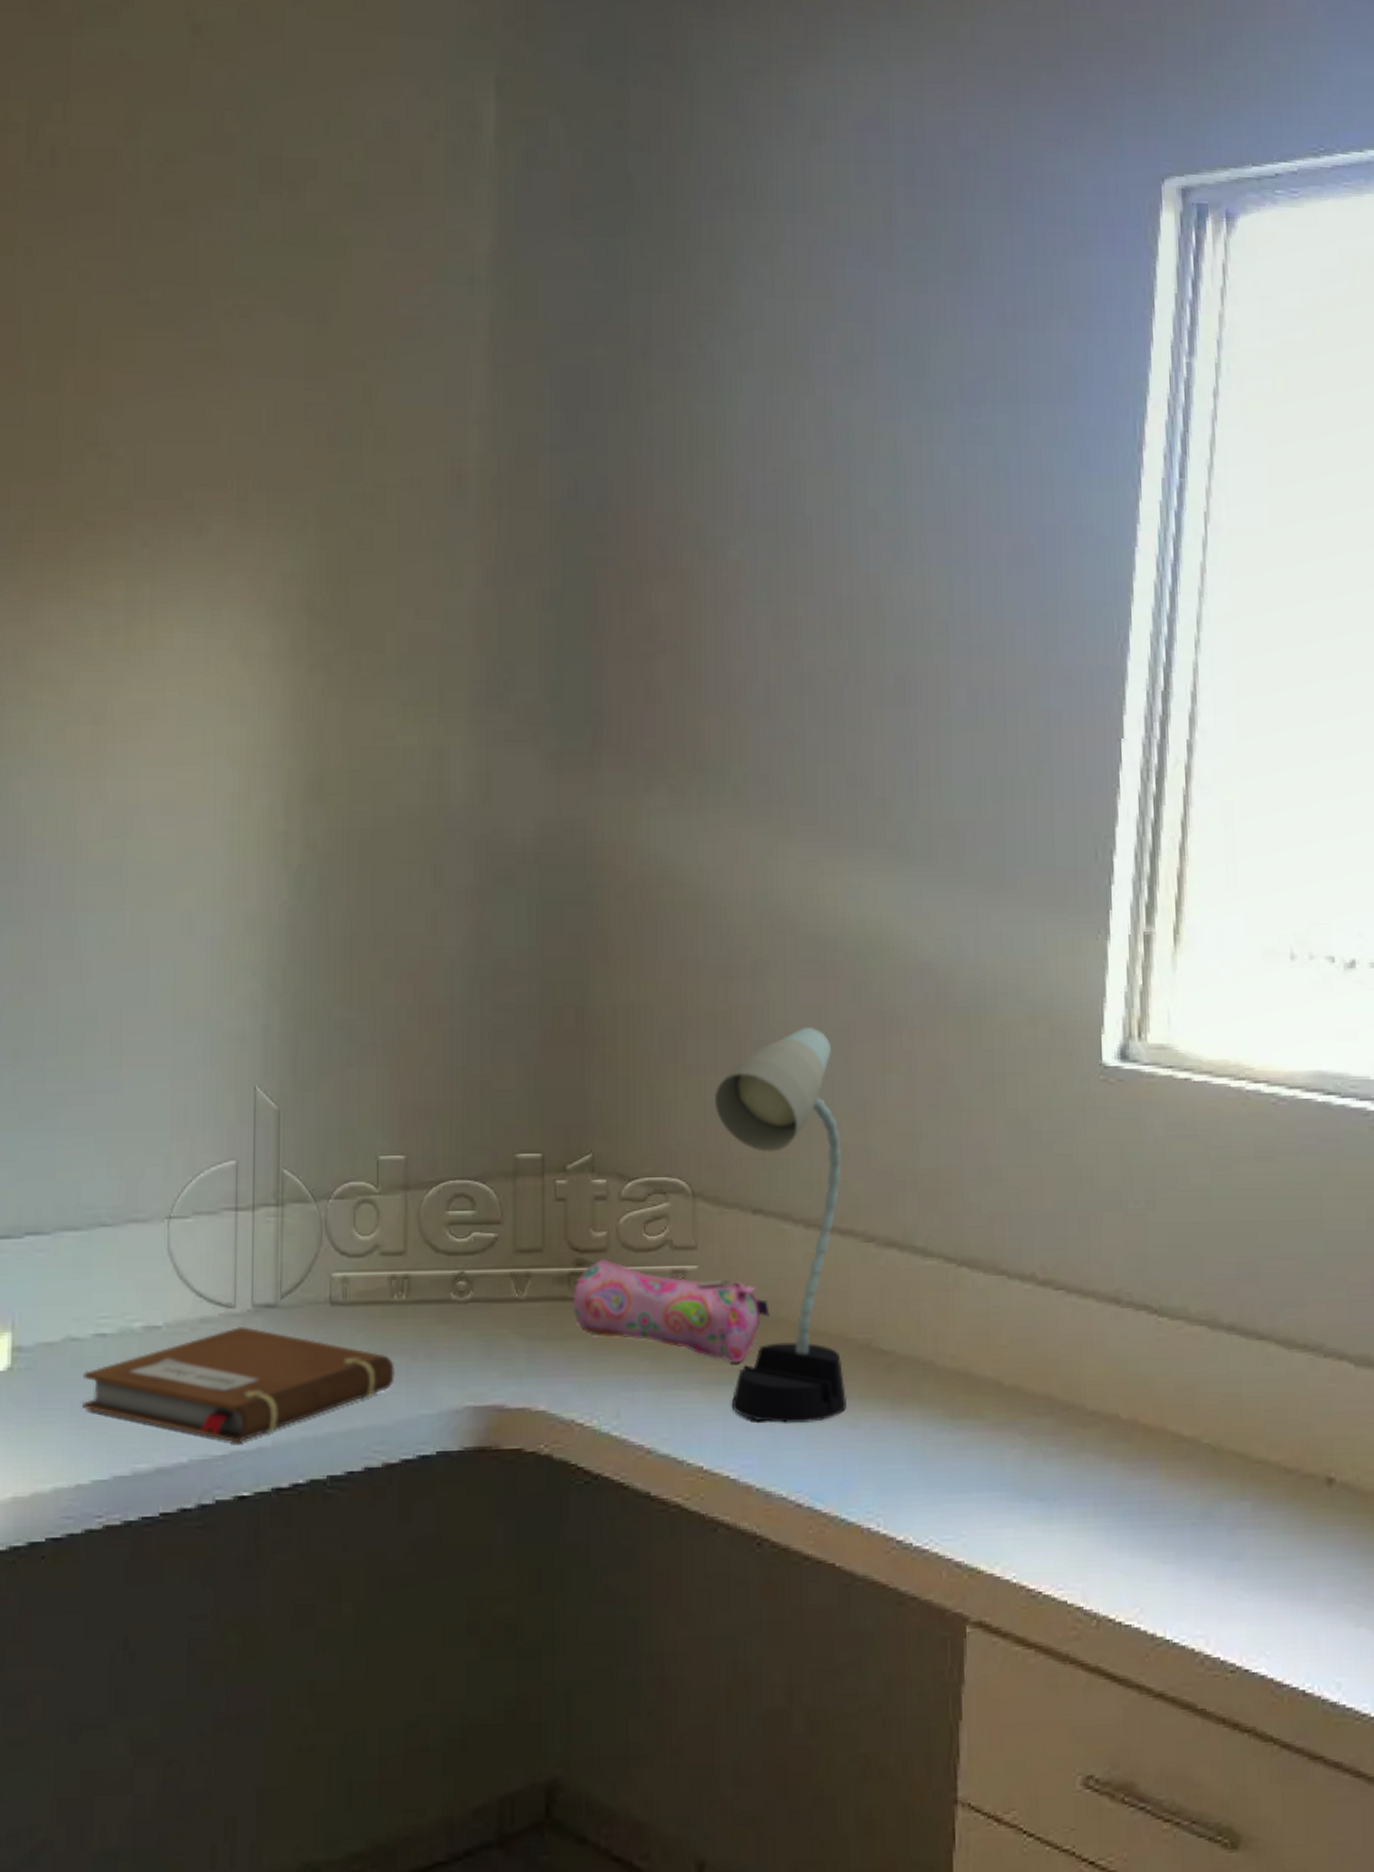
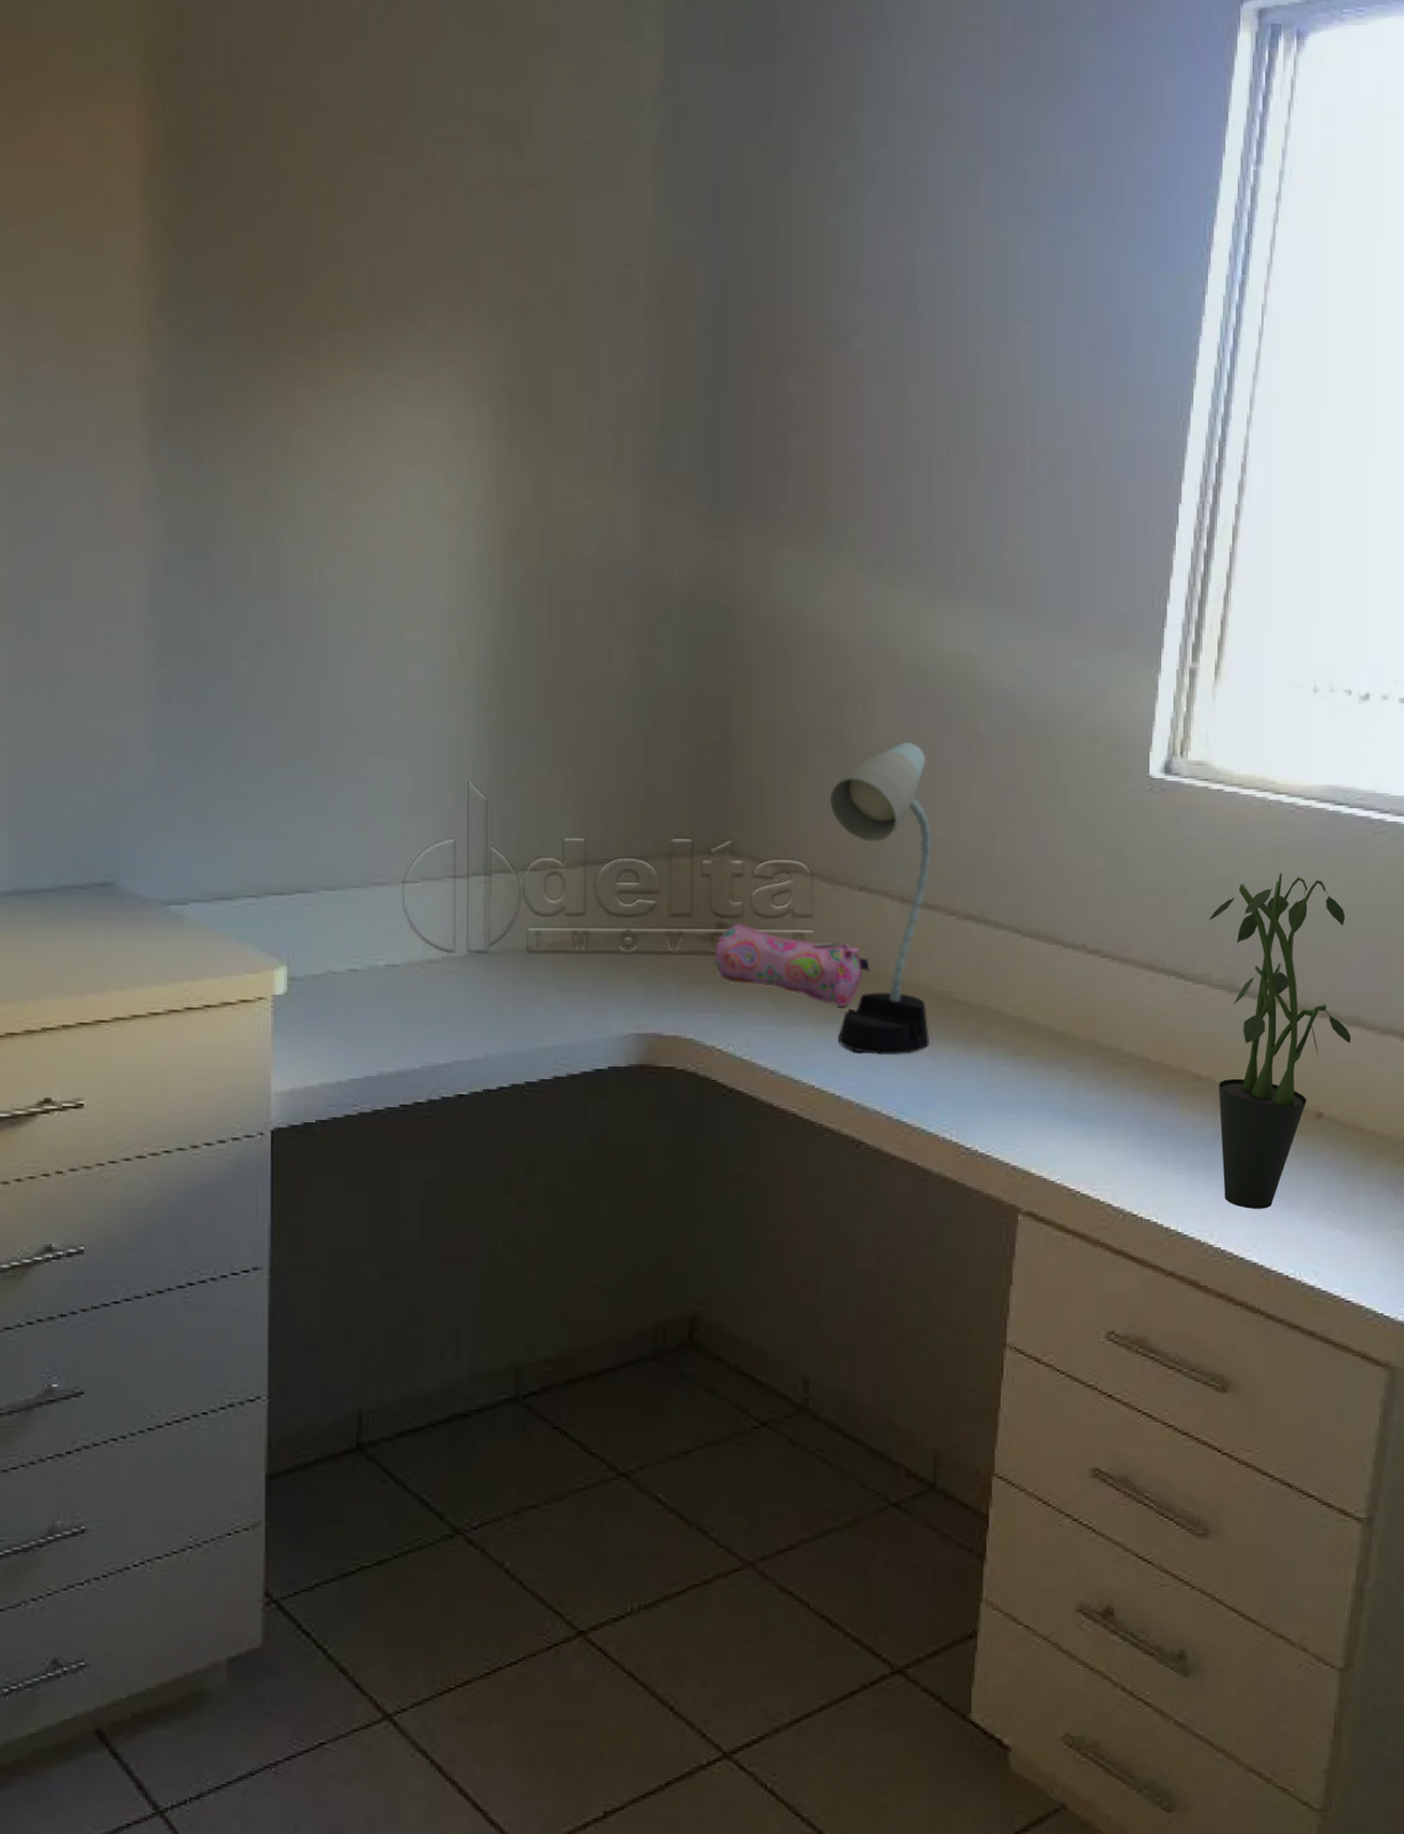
notebook: present [82,1327,395,1443] -> none [341,967,576,1055]
potted plant: none [1183,1178,1362,1605] -> present [1209,872,1351,1209]

